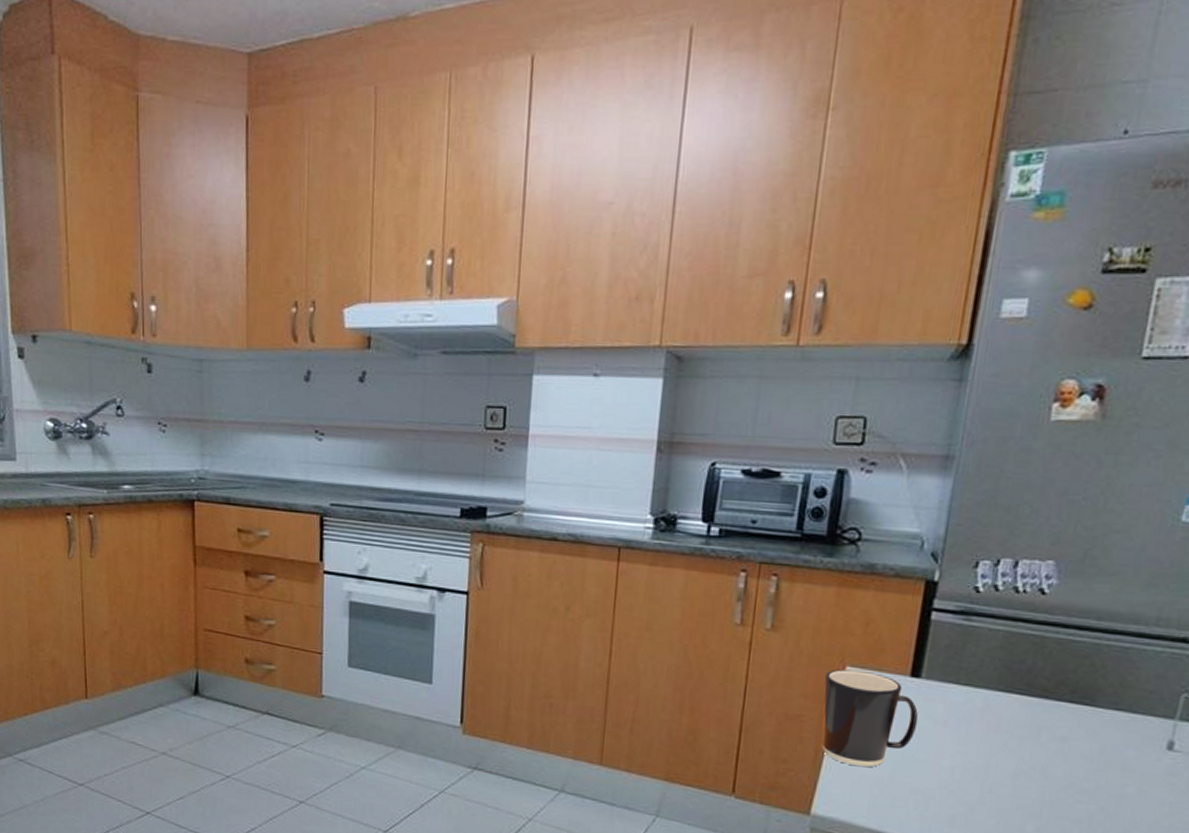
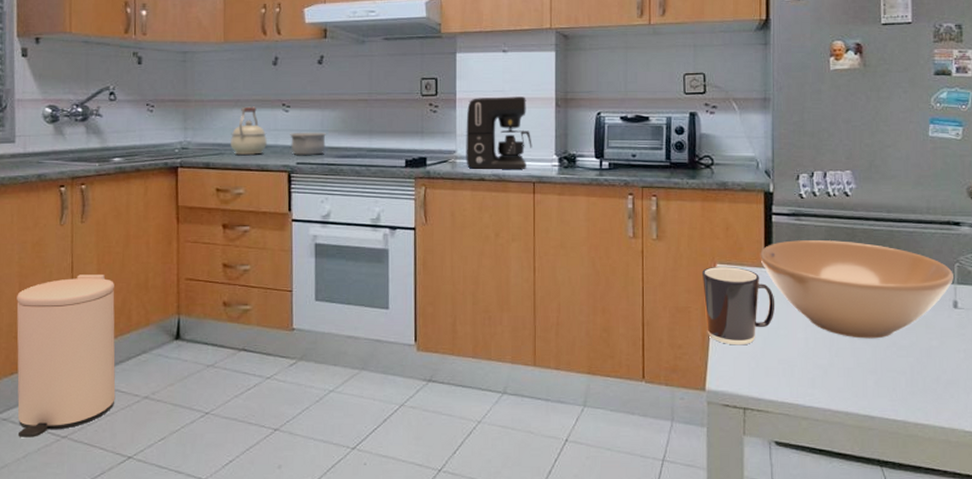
pedal bin: none [27,615,132,782] -> present [16,275,116,437]
kettle: none [254,431,297,492] -> present [231,106,268,156]
cooking pot: none [323,466,367,496] -> present [290,132,327,155]
coffee maker: none [535,435,622,530] -> present [466,97,532,169]
bowl: none [906,645,1177,778] -> present [760,240,954,339]

